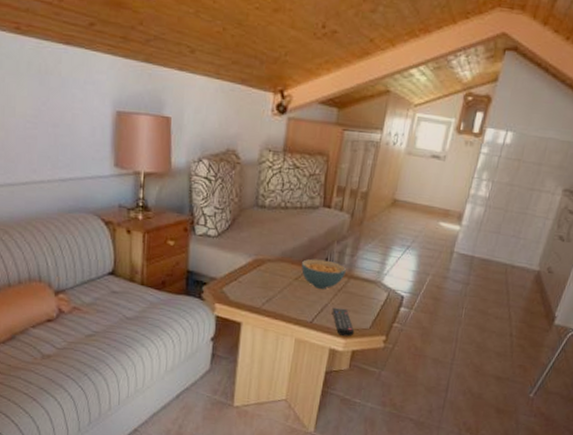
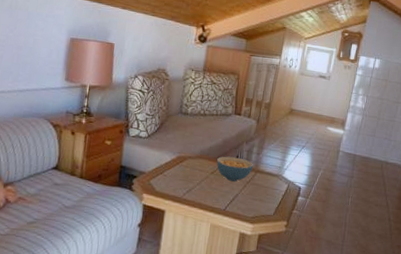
remote control: present [332,307,355,337] -> none [242,197,261,223]

